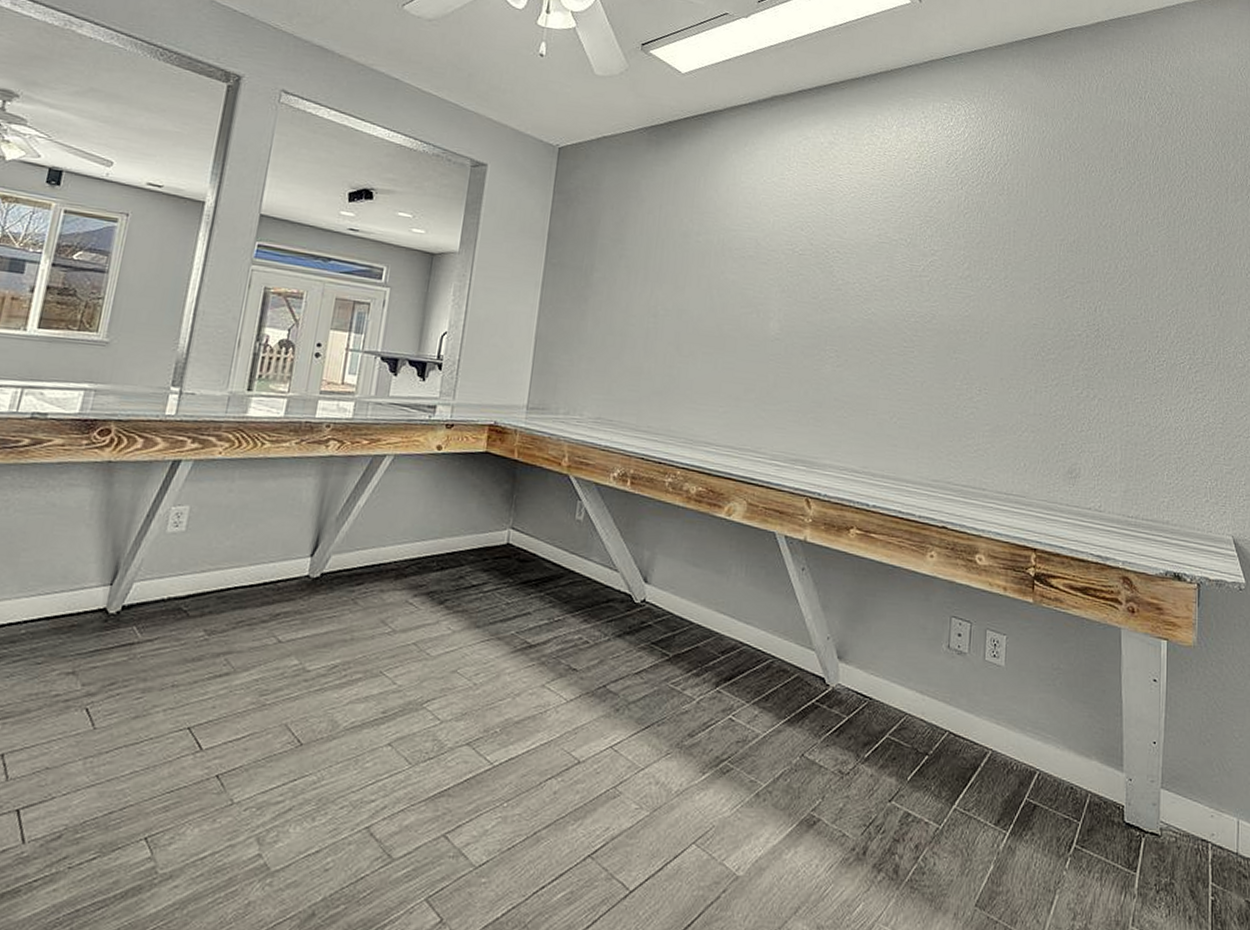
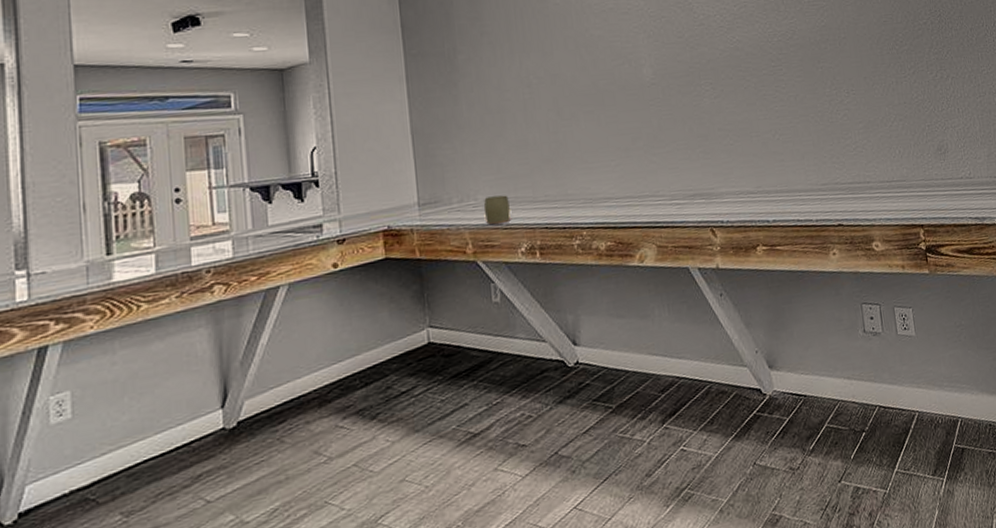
mug: none [586,415,613,445] -> present [483,195,511,225]

